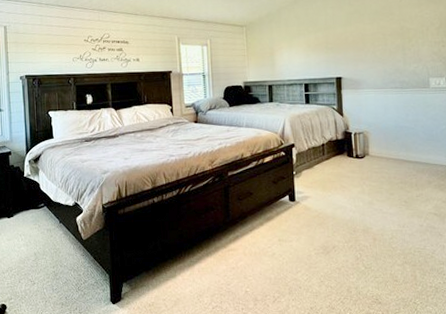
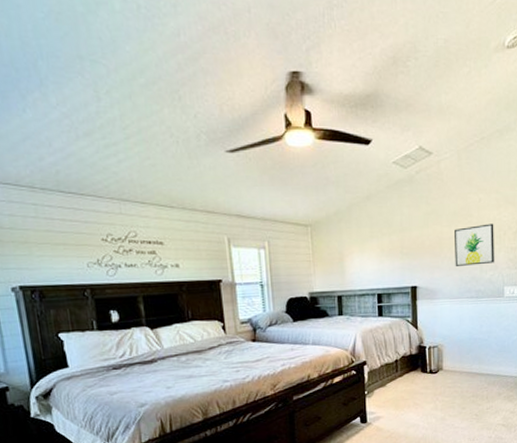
wall art: none [377,20,418,59] -> present [455,223,494,266]

